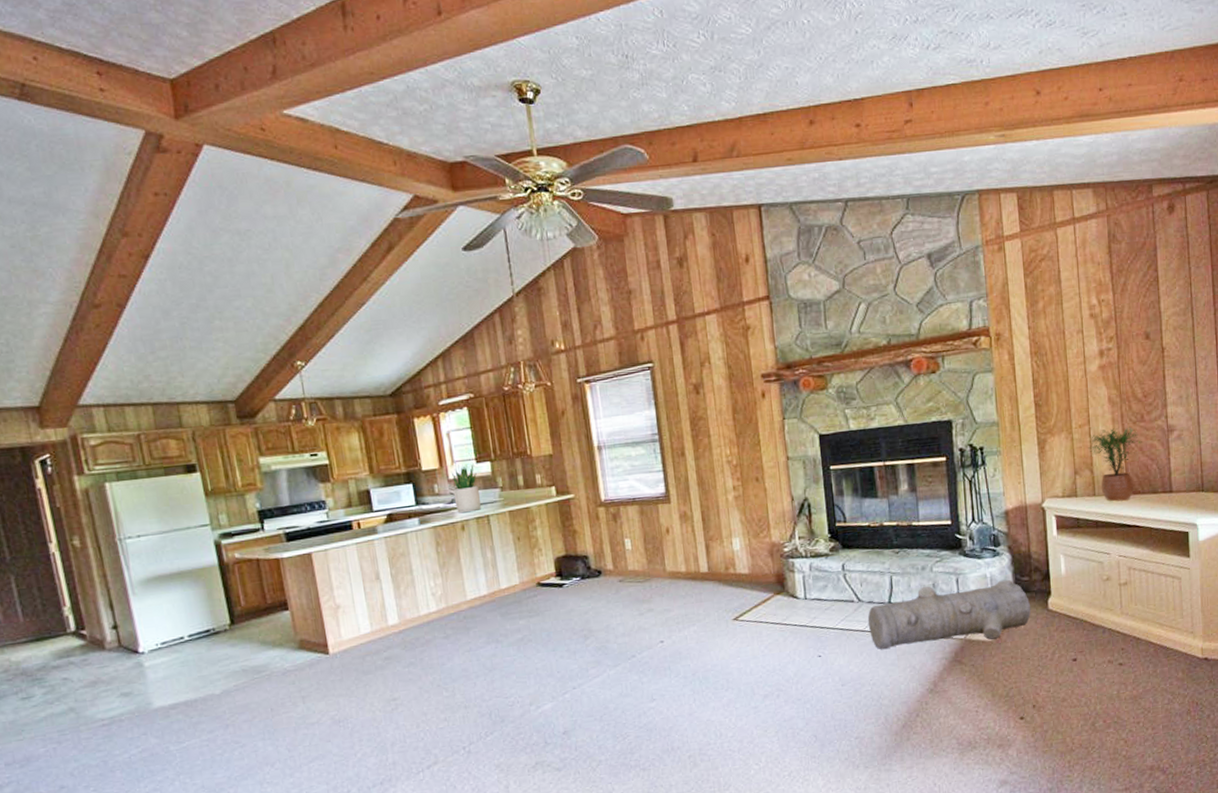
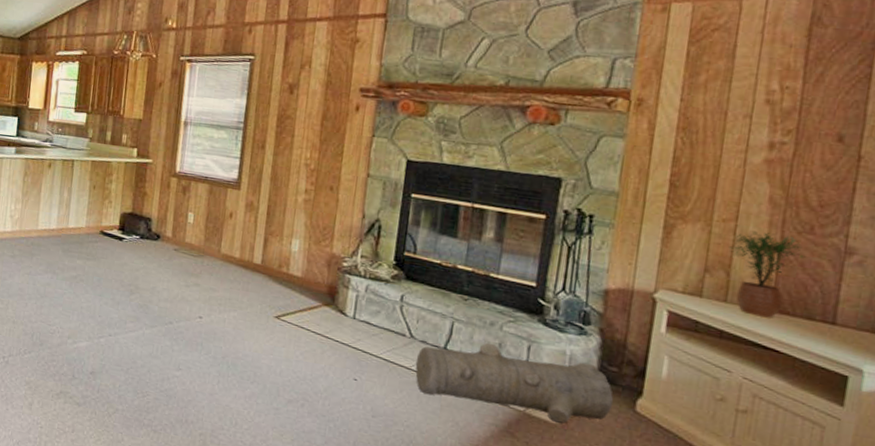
planter: present [450,463,481,514] -> none [48,111,73,154]

